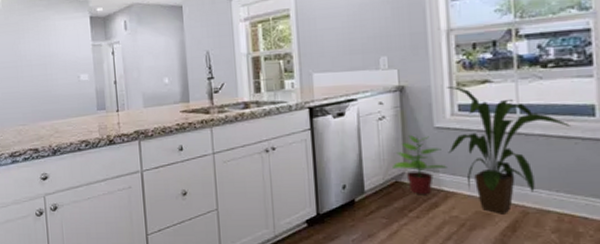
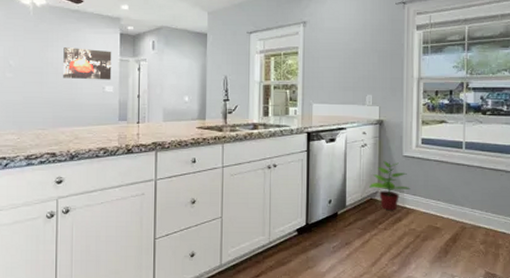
wall art: none [35,36,86,70] -> present [63,47,112,80]
house plant: present [446,86,570,214] -> none [412,124,498,229]

